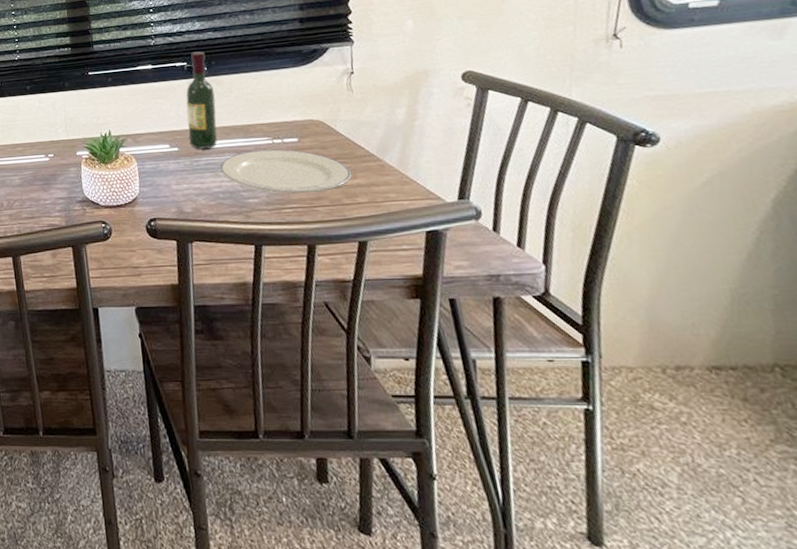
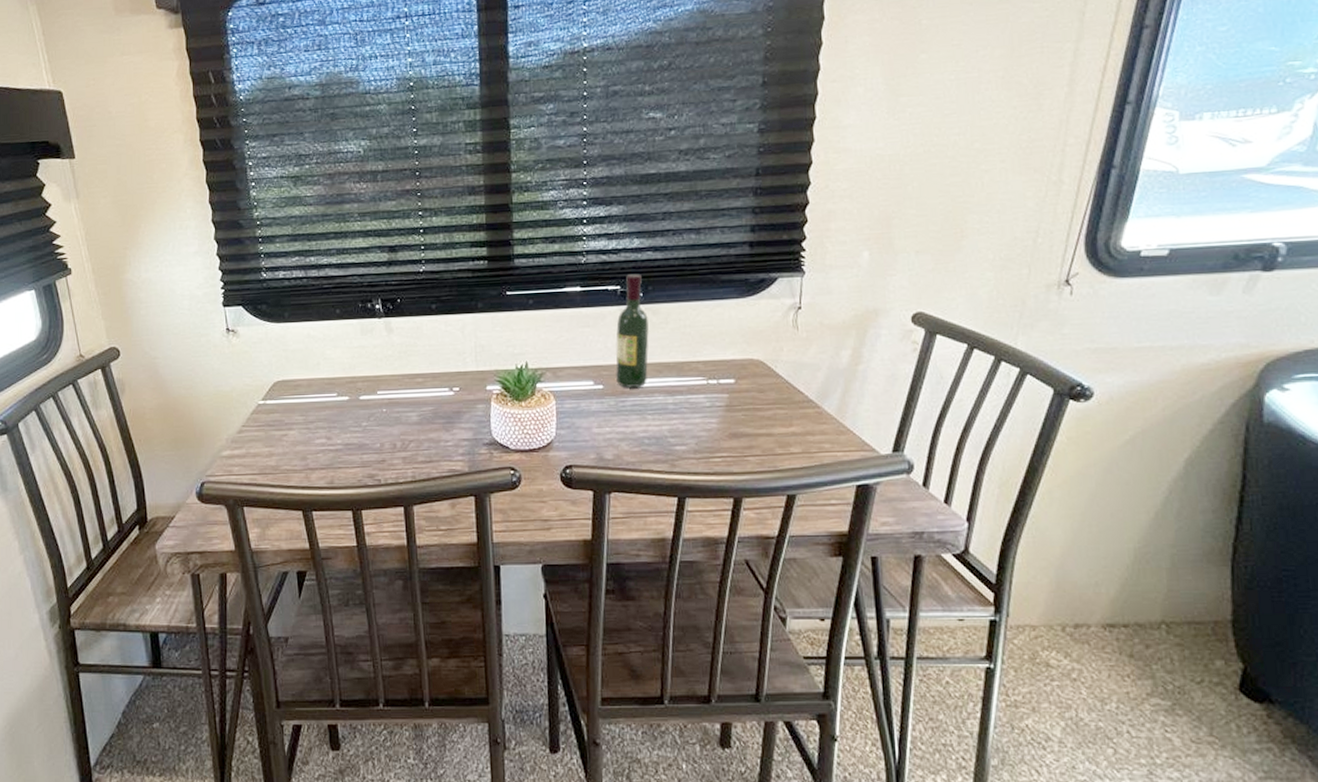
plate: present [220,149,352,194] -> none [647,391,787,442]

